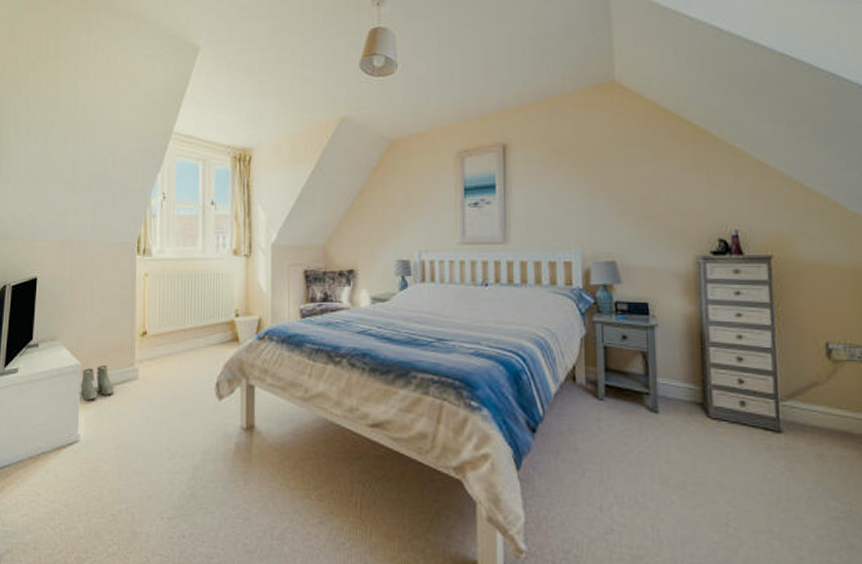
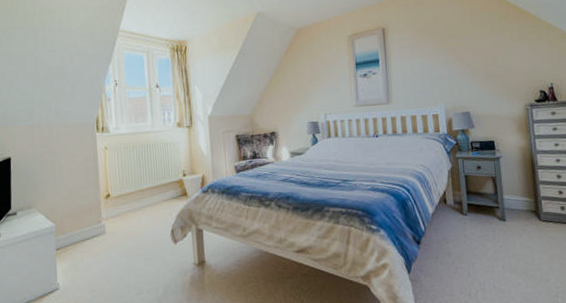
boots: present [80,365,114,400] -> none [56,224,86,255]

